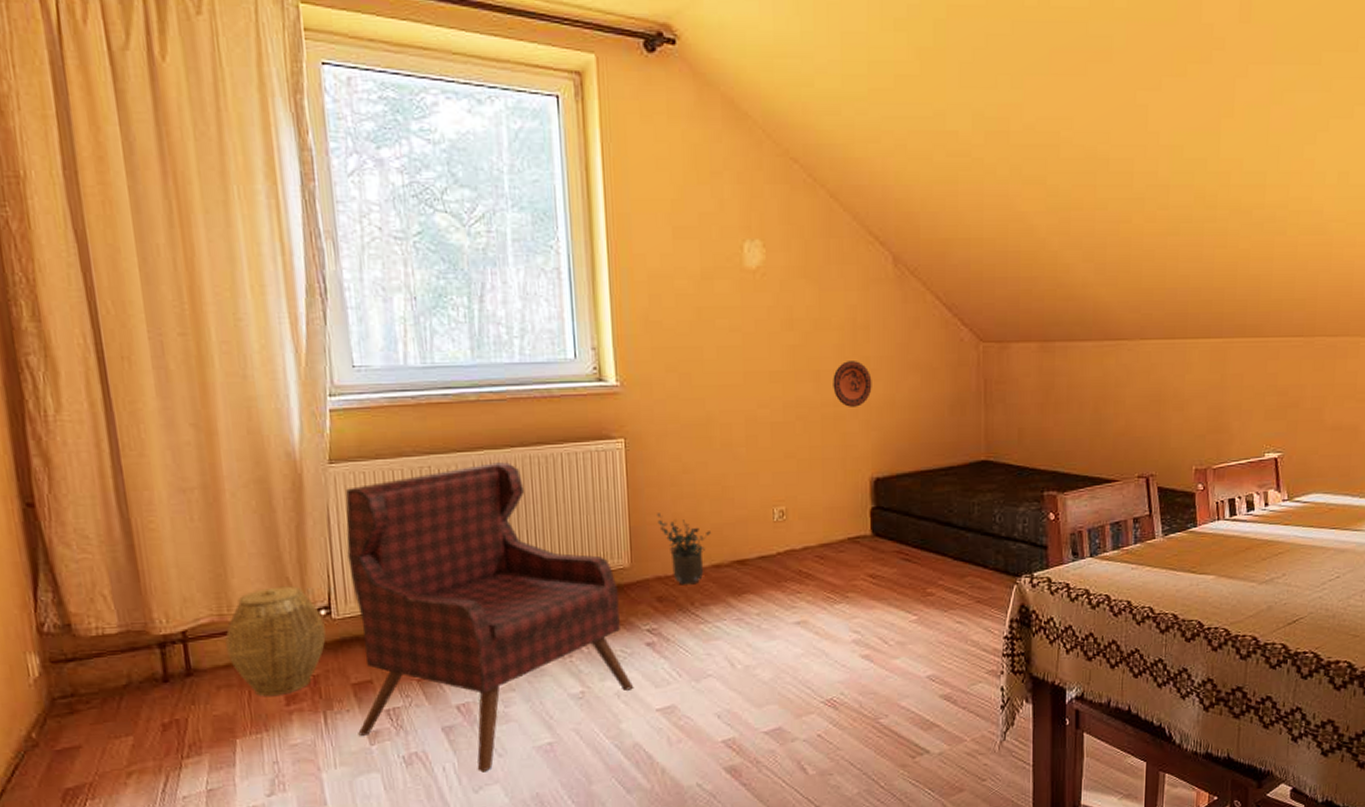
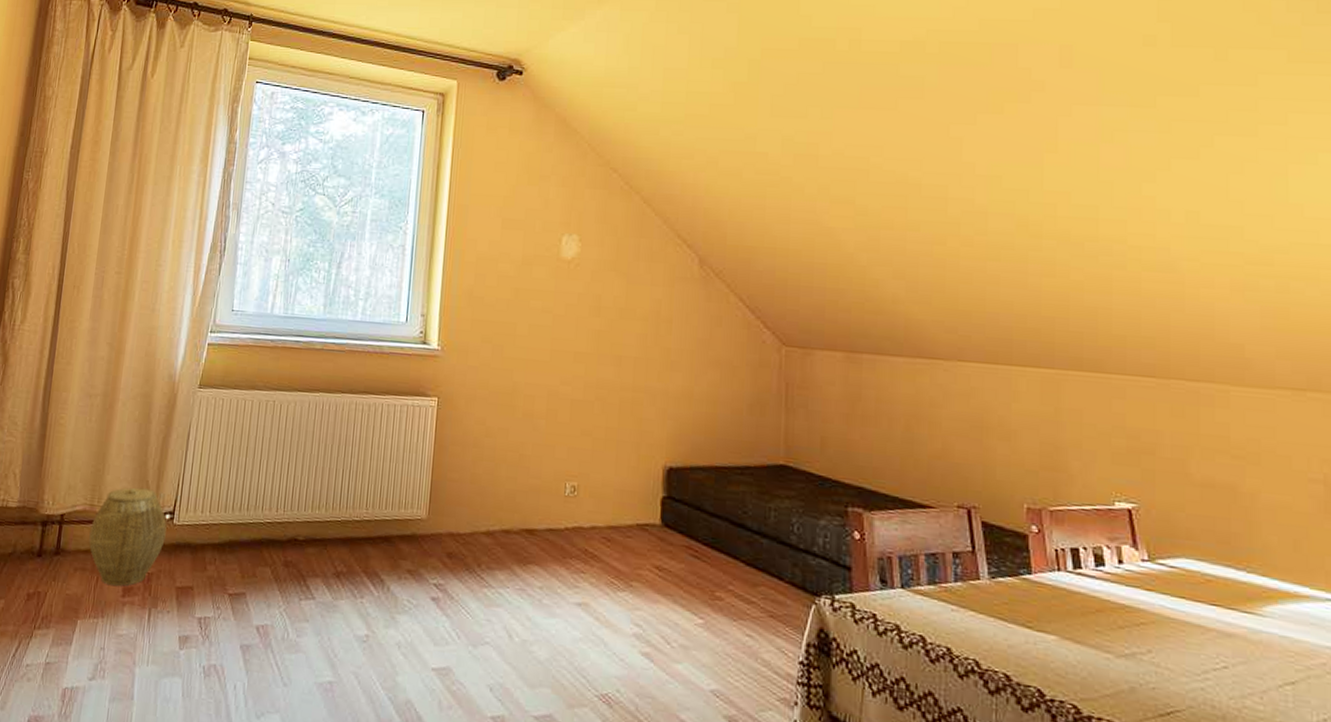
armchair: present [345,462,634,771] -> none [172,404,415,698]
potted plant: present [657,513,712,585] -> none [457,471,506,547]
decorative plate: present [833,361,872,407] -> none [633,350,672,395]

